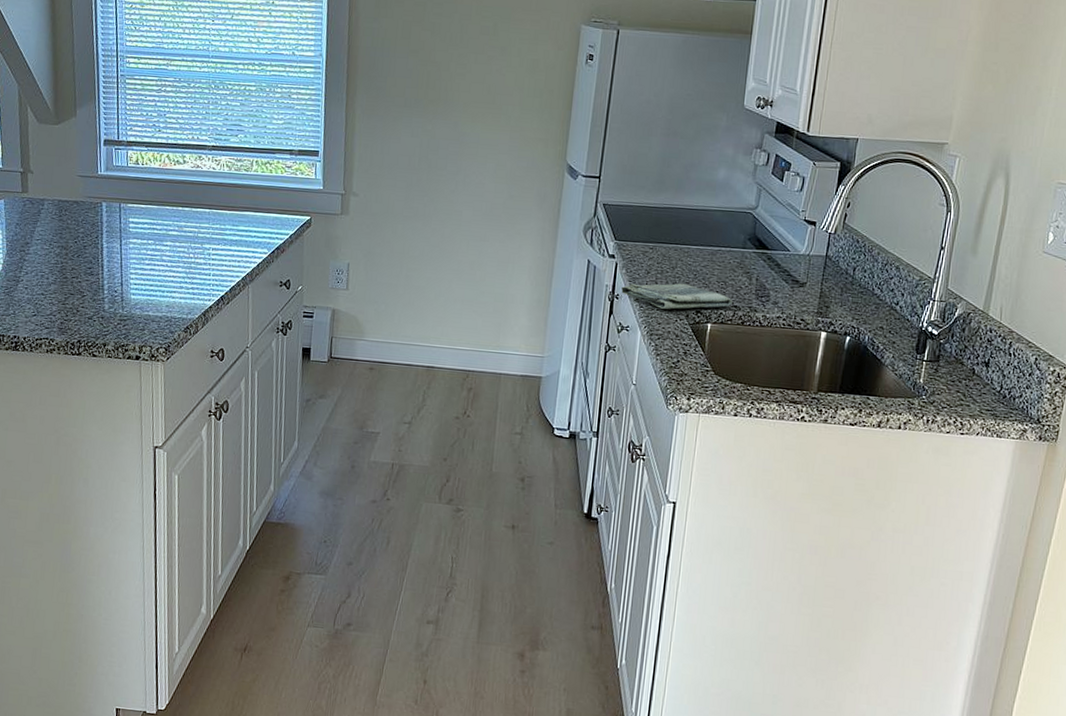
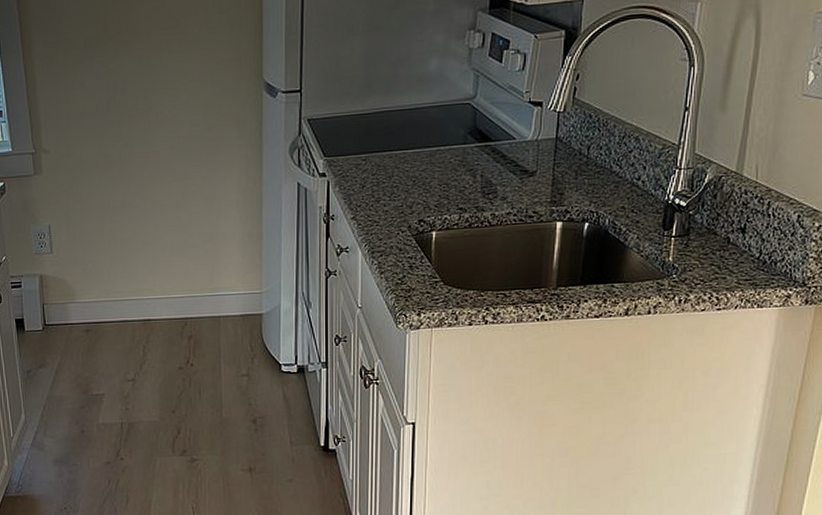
dish towel: present [621,283,733,309] -> none [336,192,457,223]

